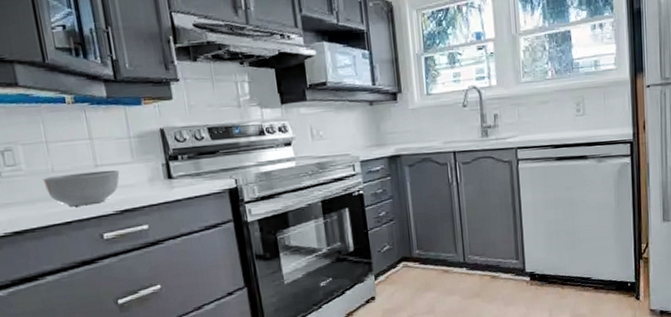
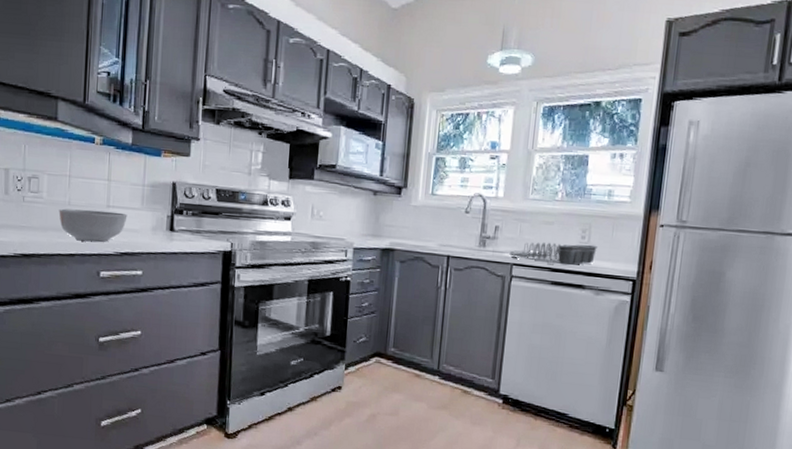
dish rack: none [512,115,593,143] -> present [509,241,598,266]

